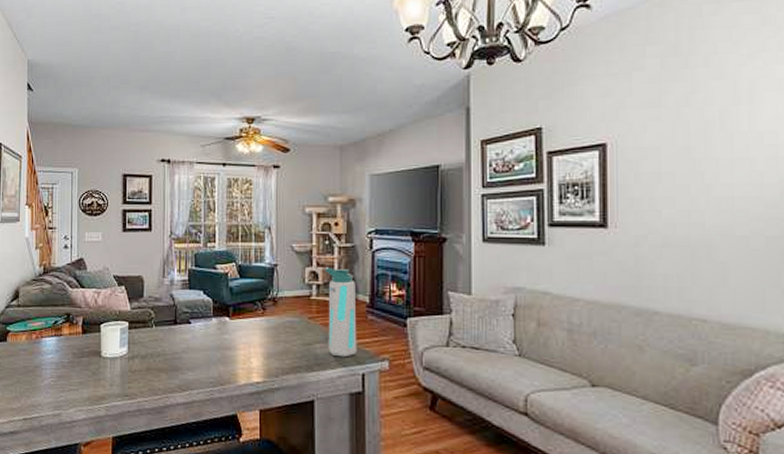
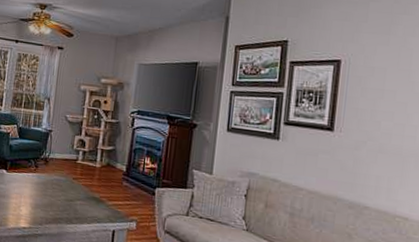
water bottle: present [325,266,357,357] -> none [86,137,116,215]

